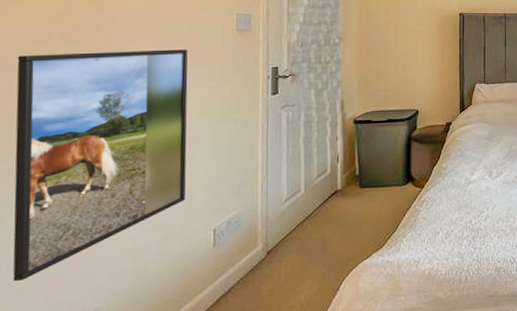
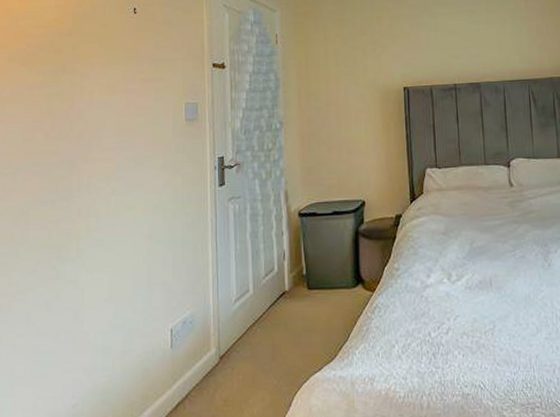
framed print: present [13,49,188,282] -> none [9,142,146,372]

